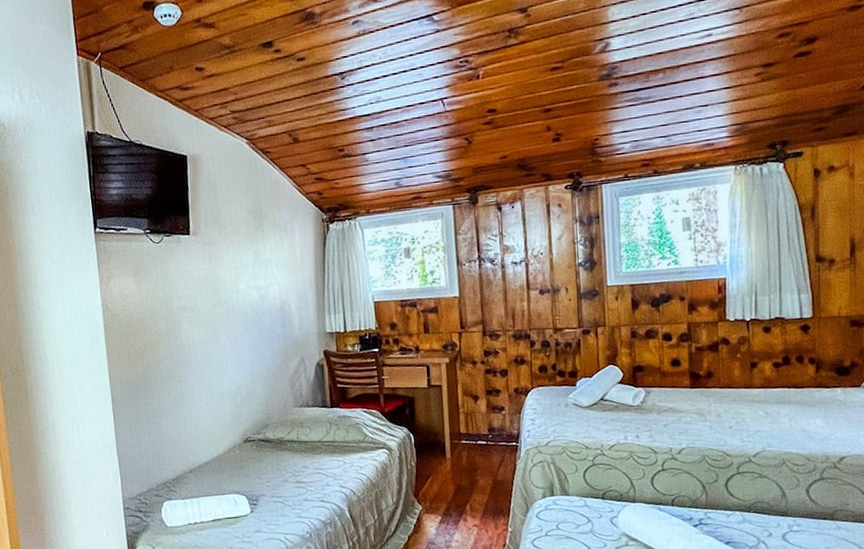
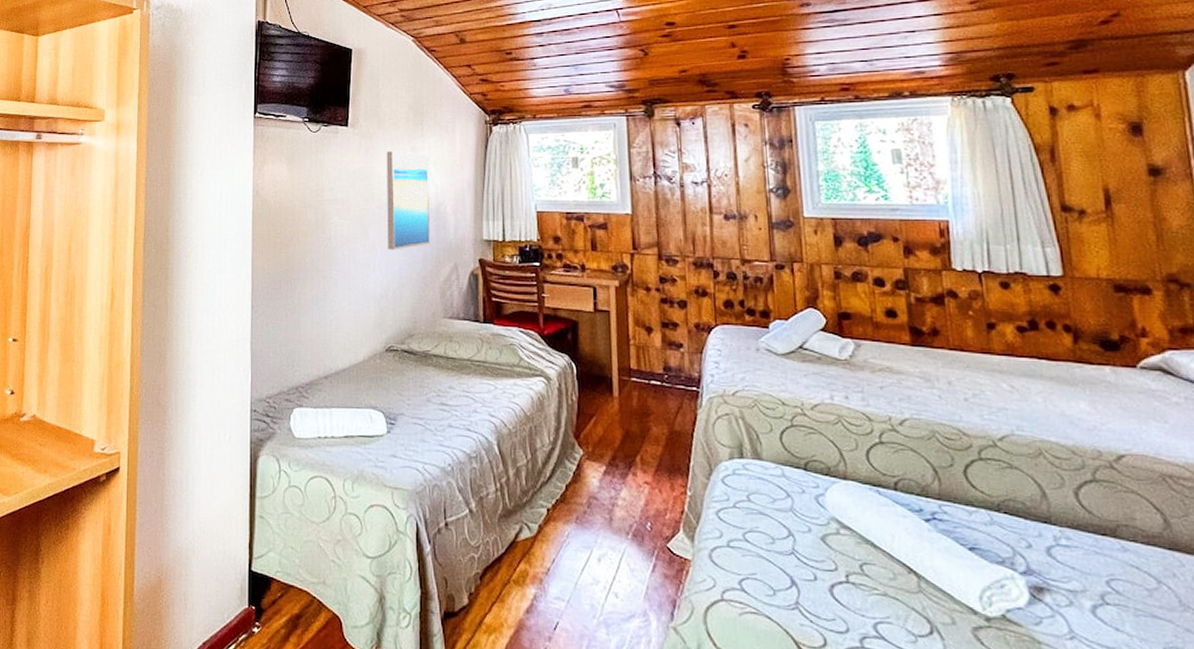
wall art: none [229,255,278,351] -> present [386,151,430,250]

